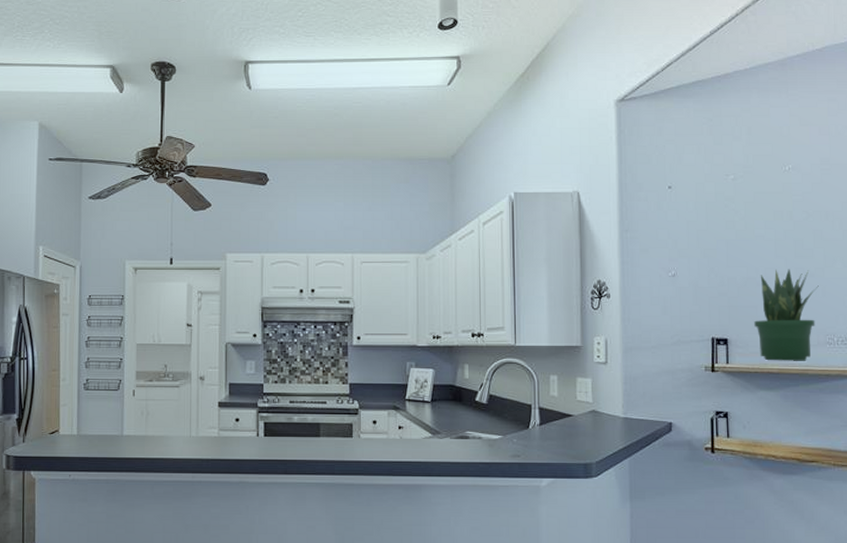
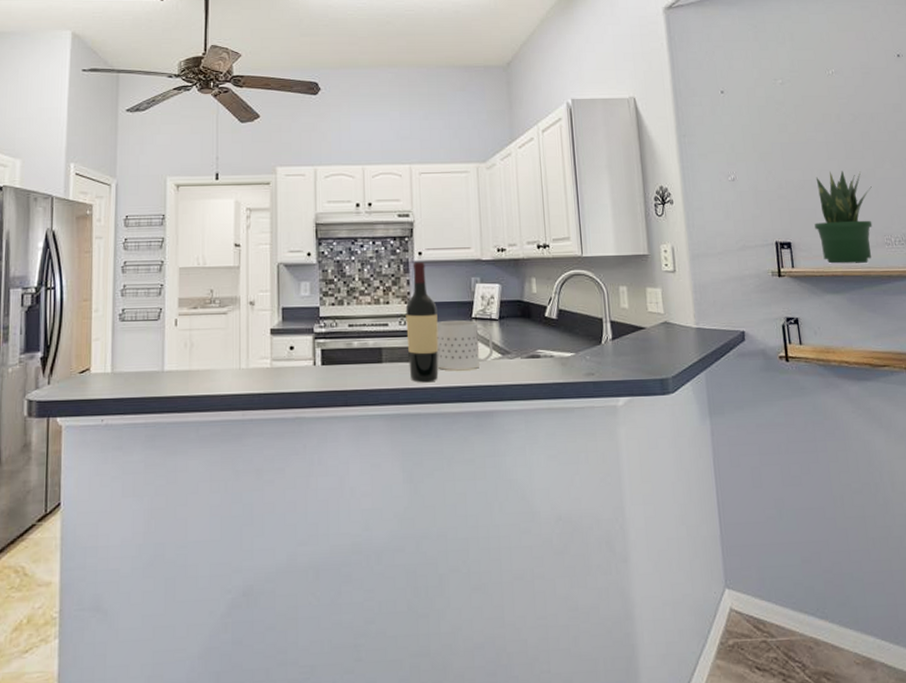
wine bottle: none [343,345,373,457] -> present [405,261,439,383]
mug: none [371,401,425,447] -> present [436,320,494,371]

